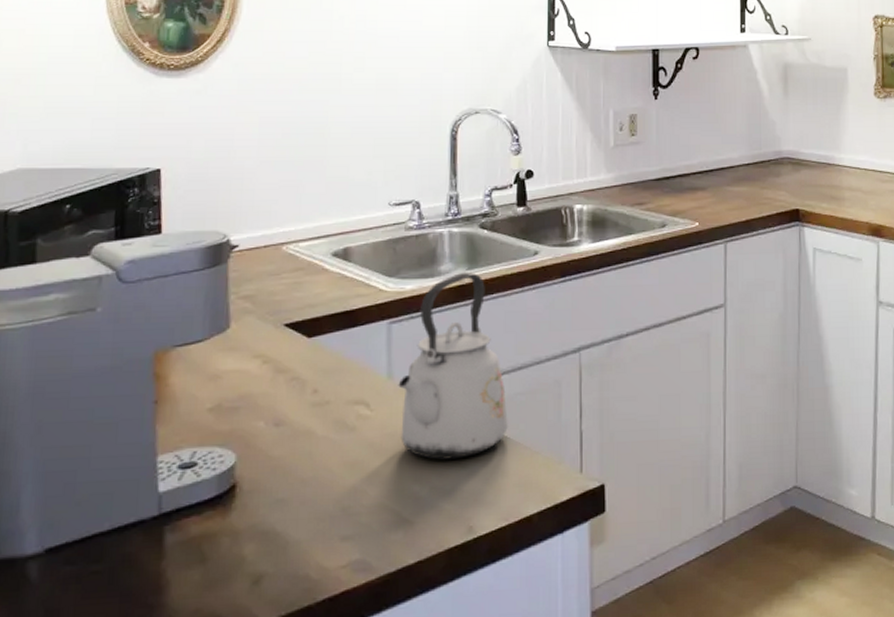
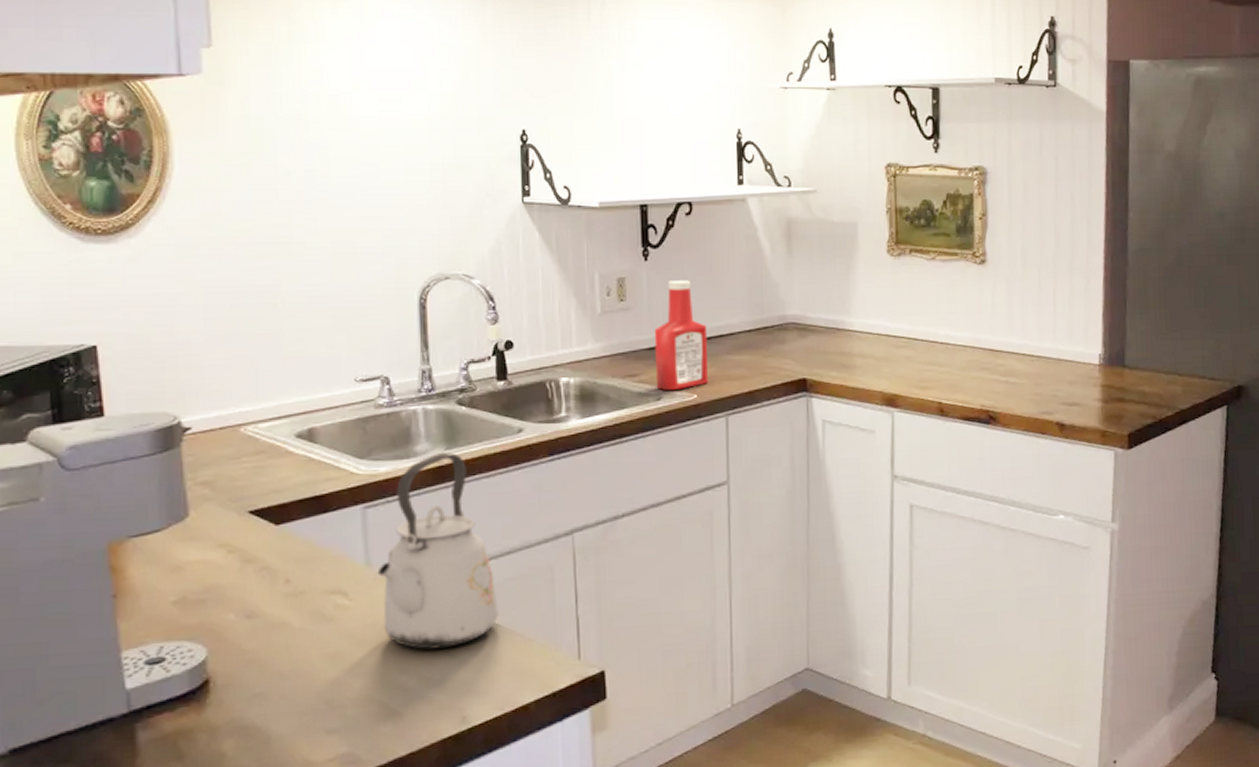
ketchup bottle: none [661,117,710,218] -> present [654,280,708,390]

